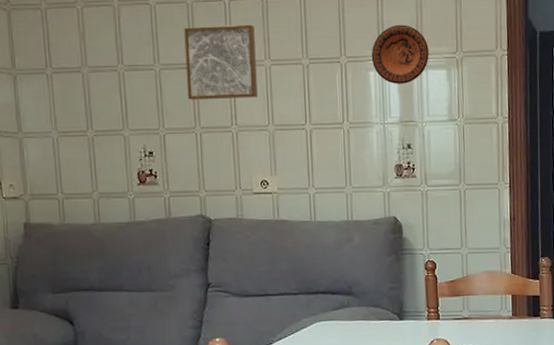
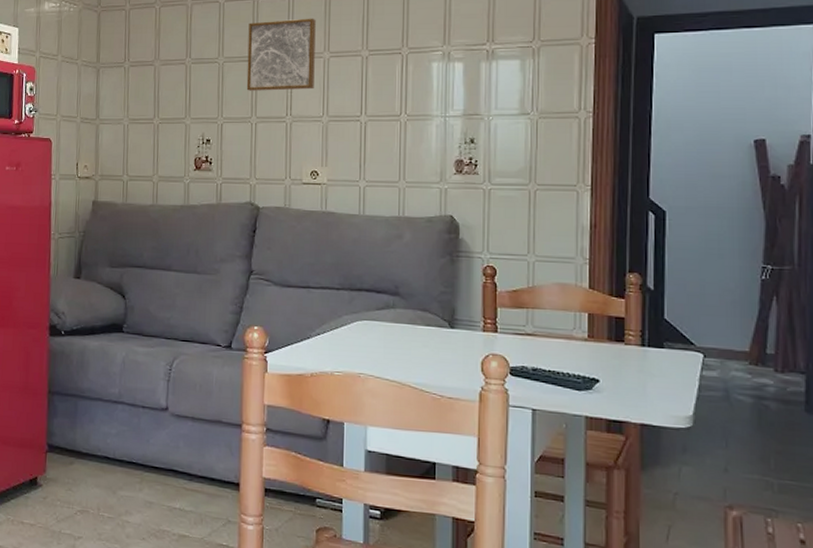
decorative plate: present [371,24,429,84] -> none [435,13,501,75]

